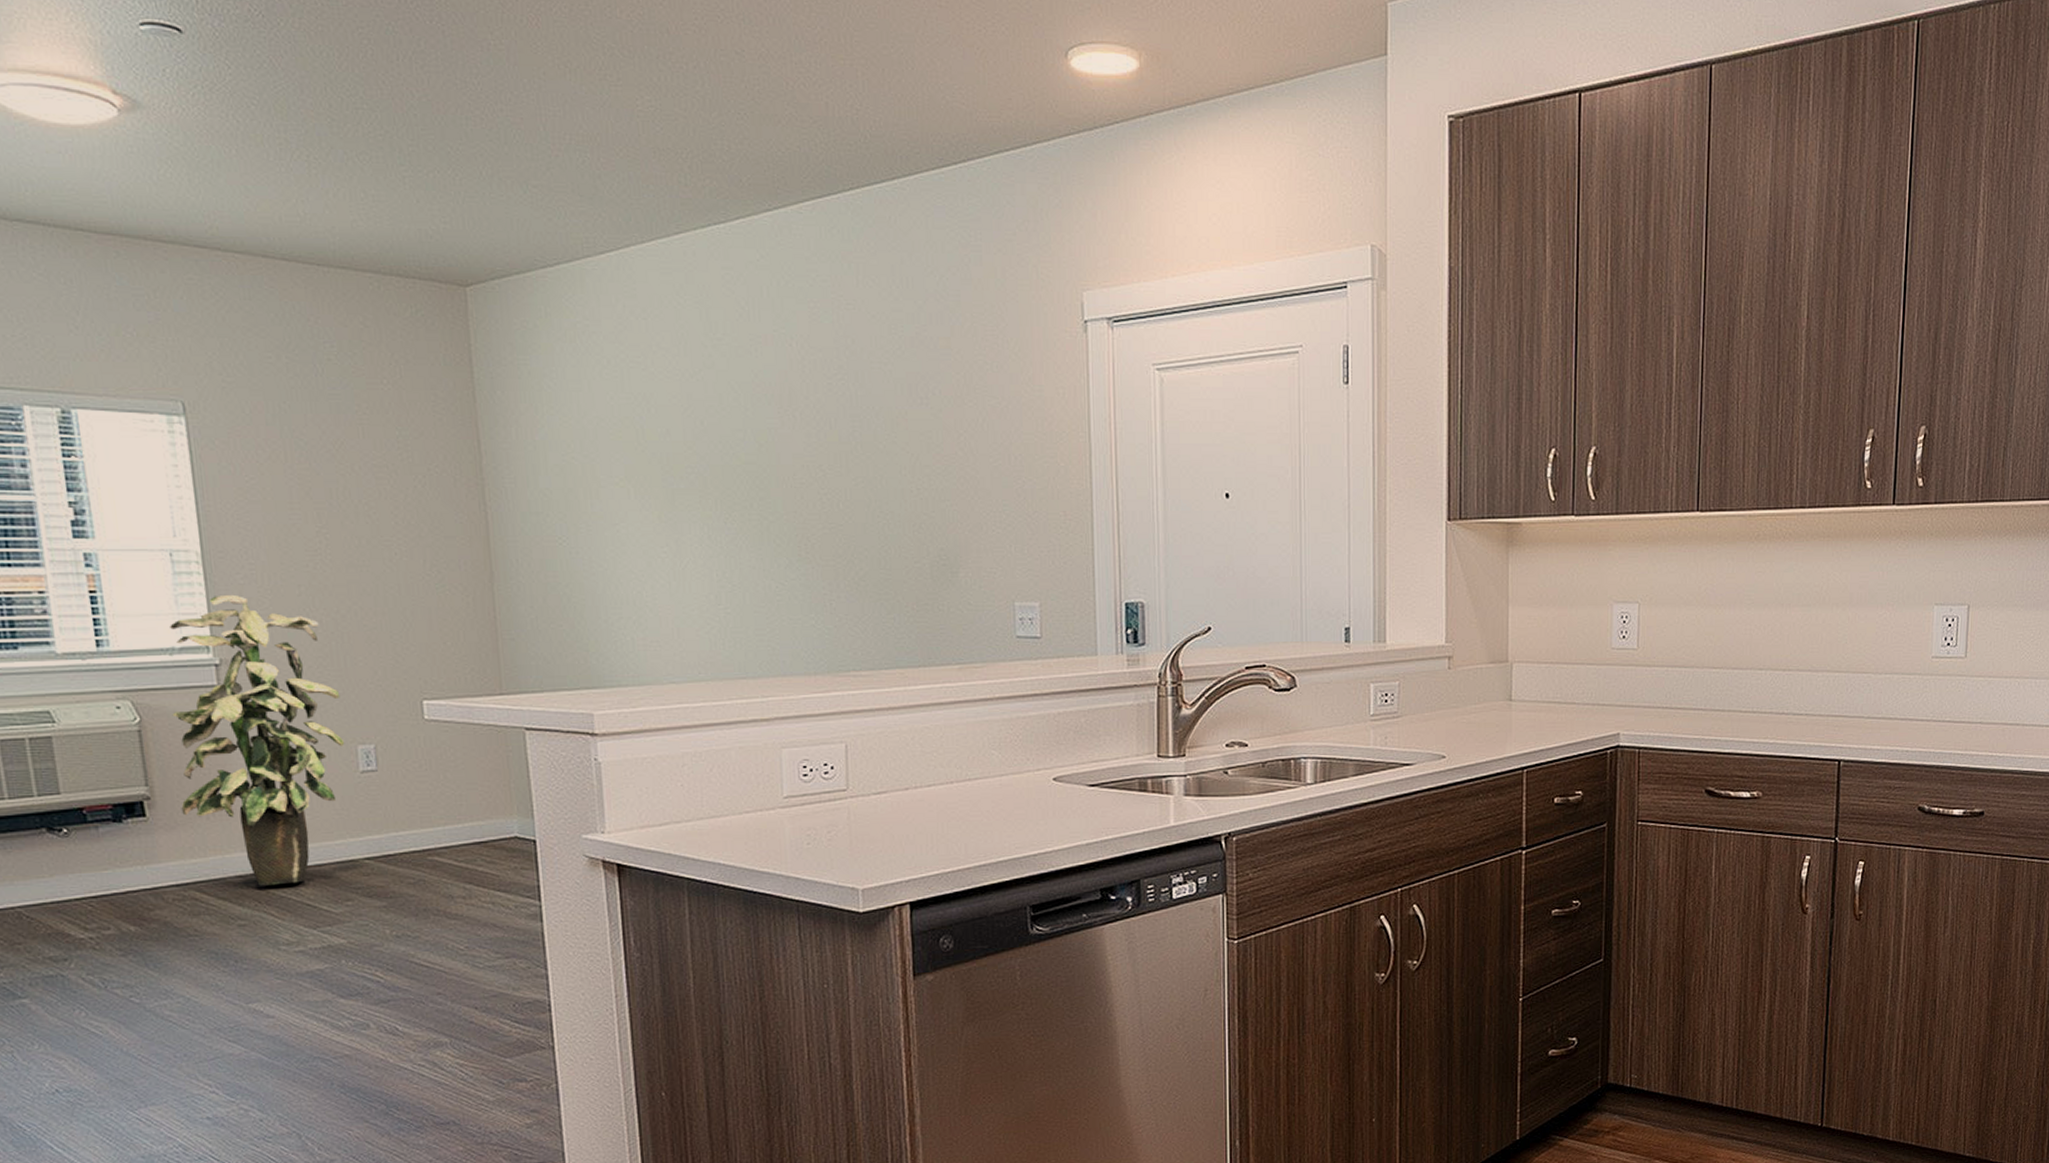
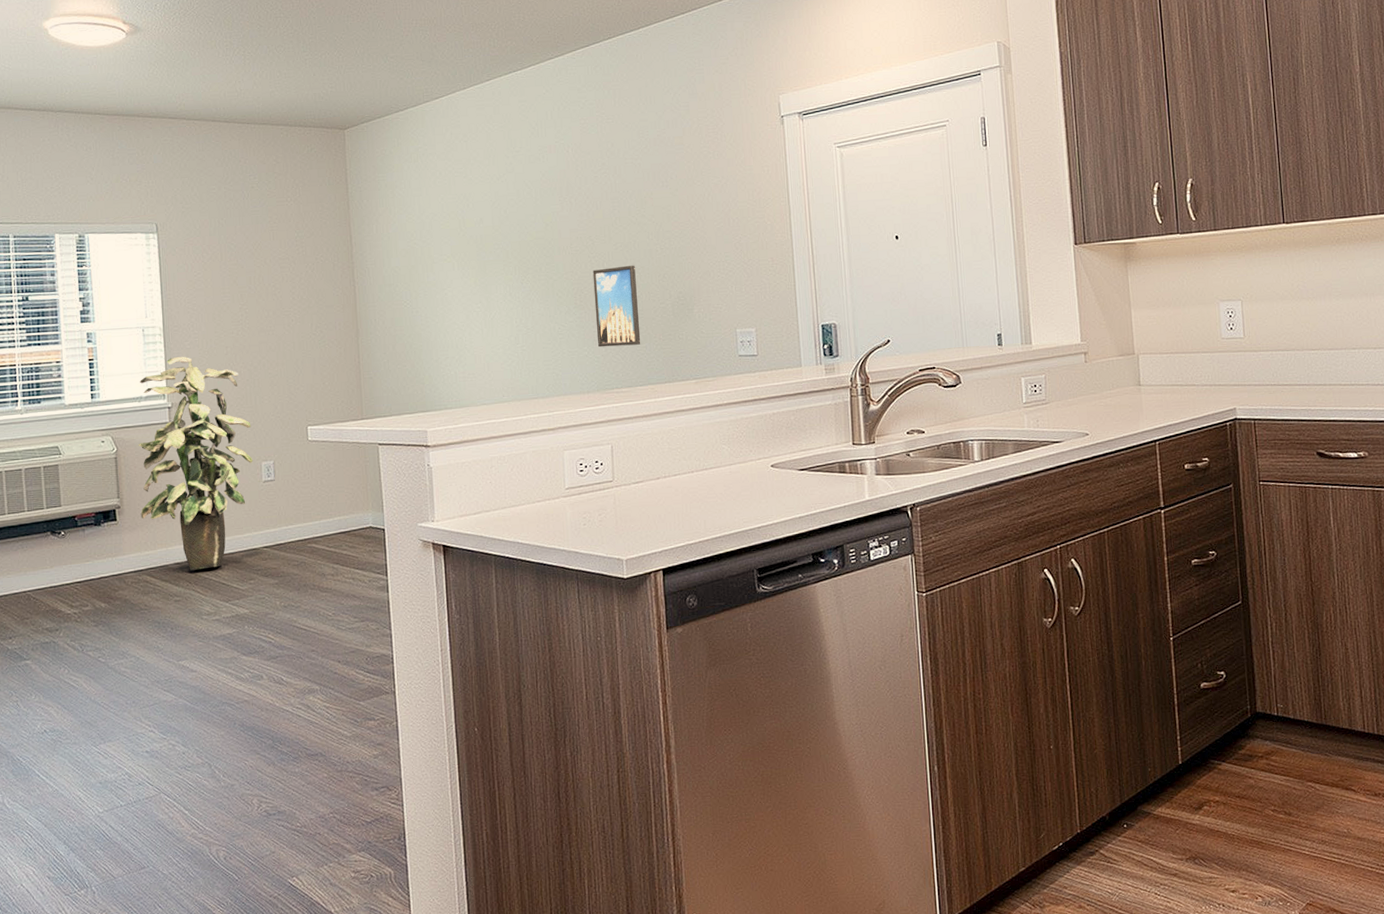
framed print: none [823,508,888,616] -> present [592,265,641,348]

